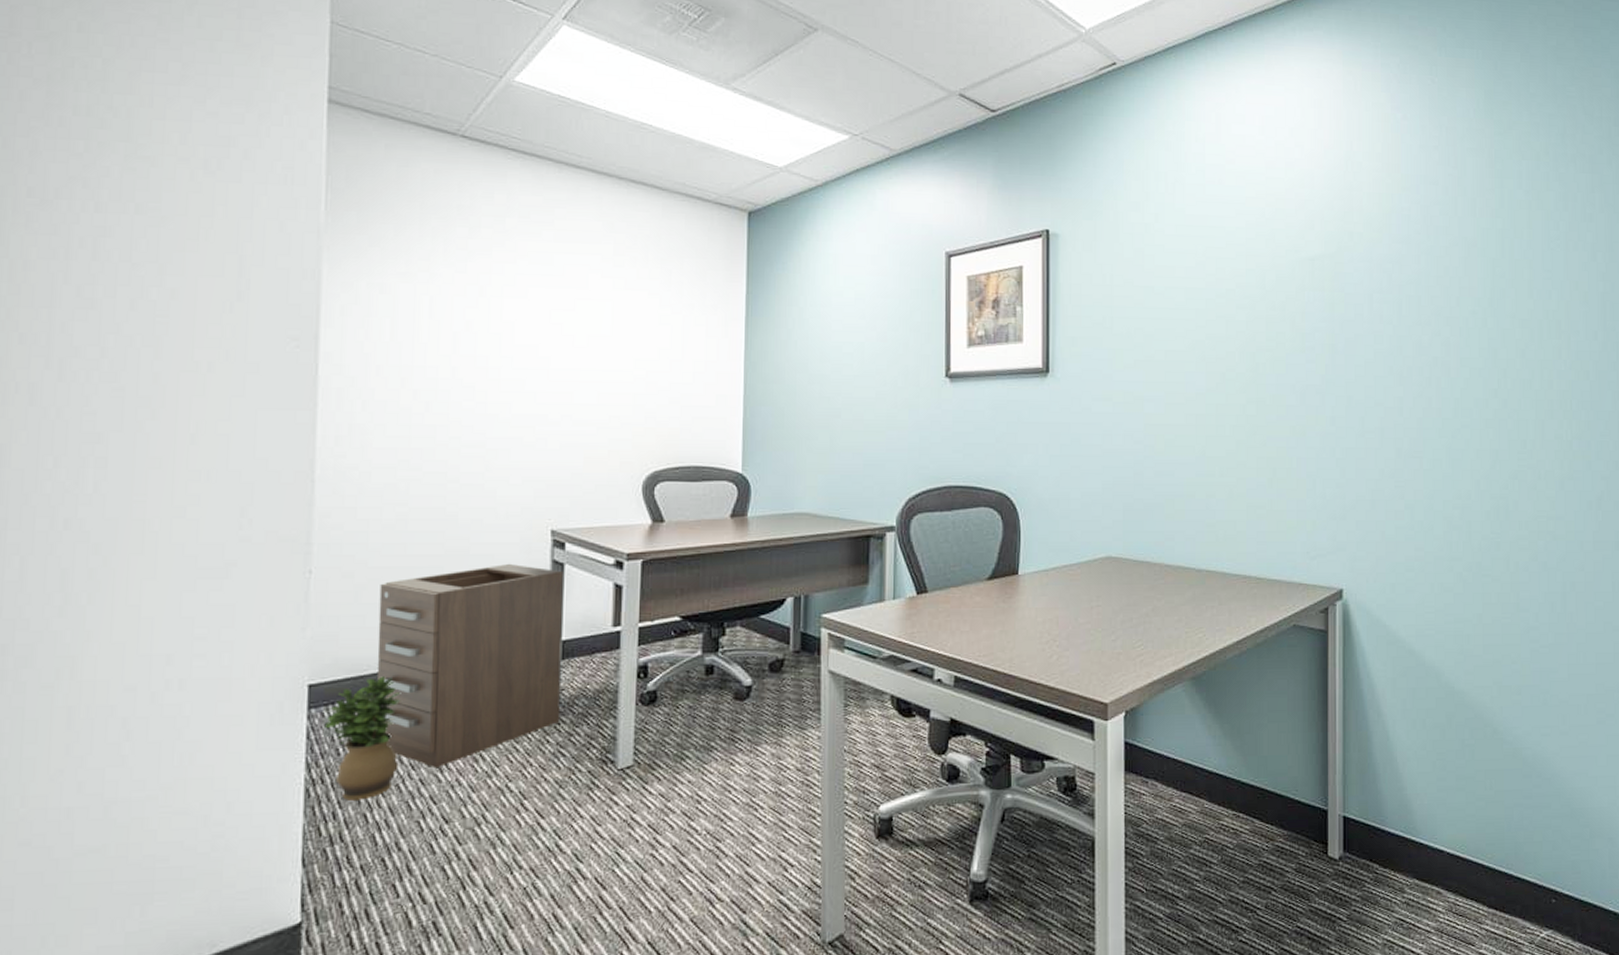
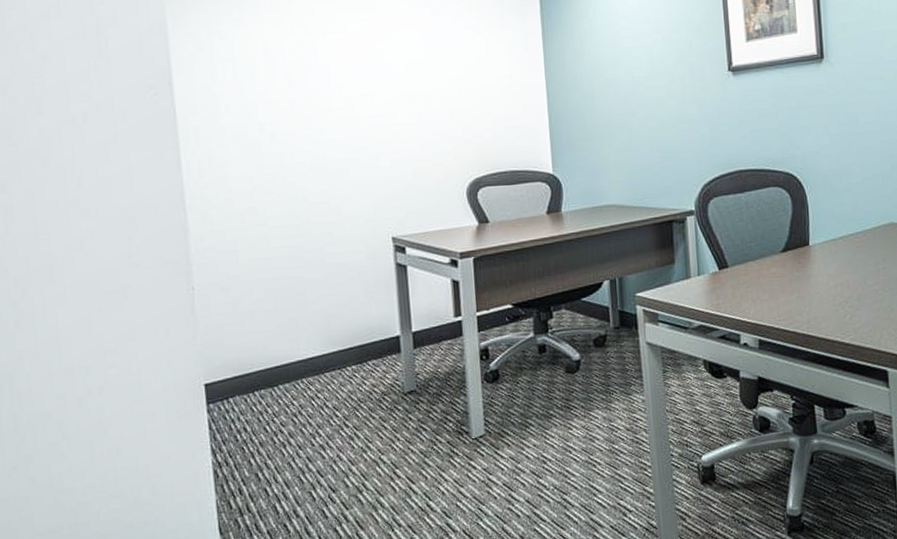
potted plant: present [324,676,401,801] -> none [222,373,288,478]
filing cabinet: present [377,563,563,769] -> none [253,268,418,448]

